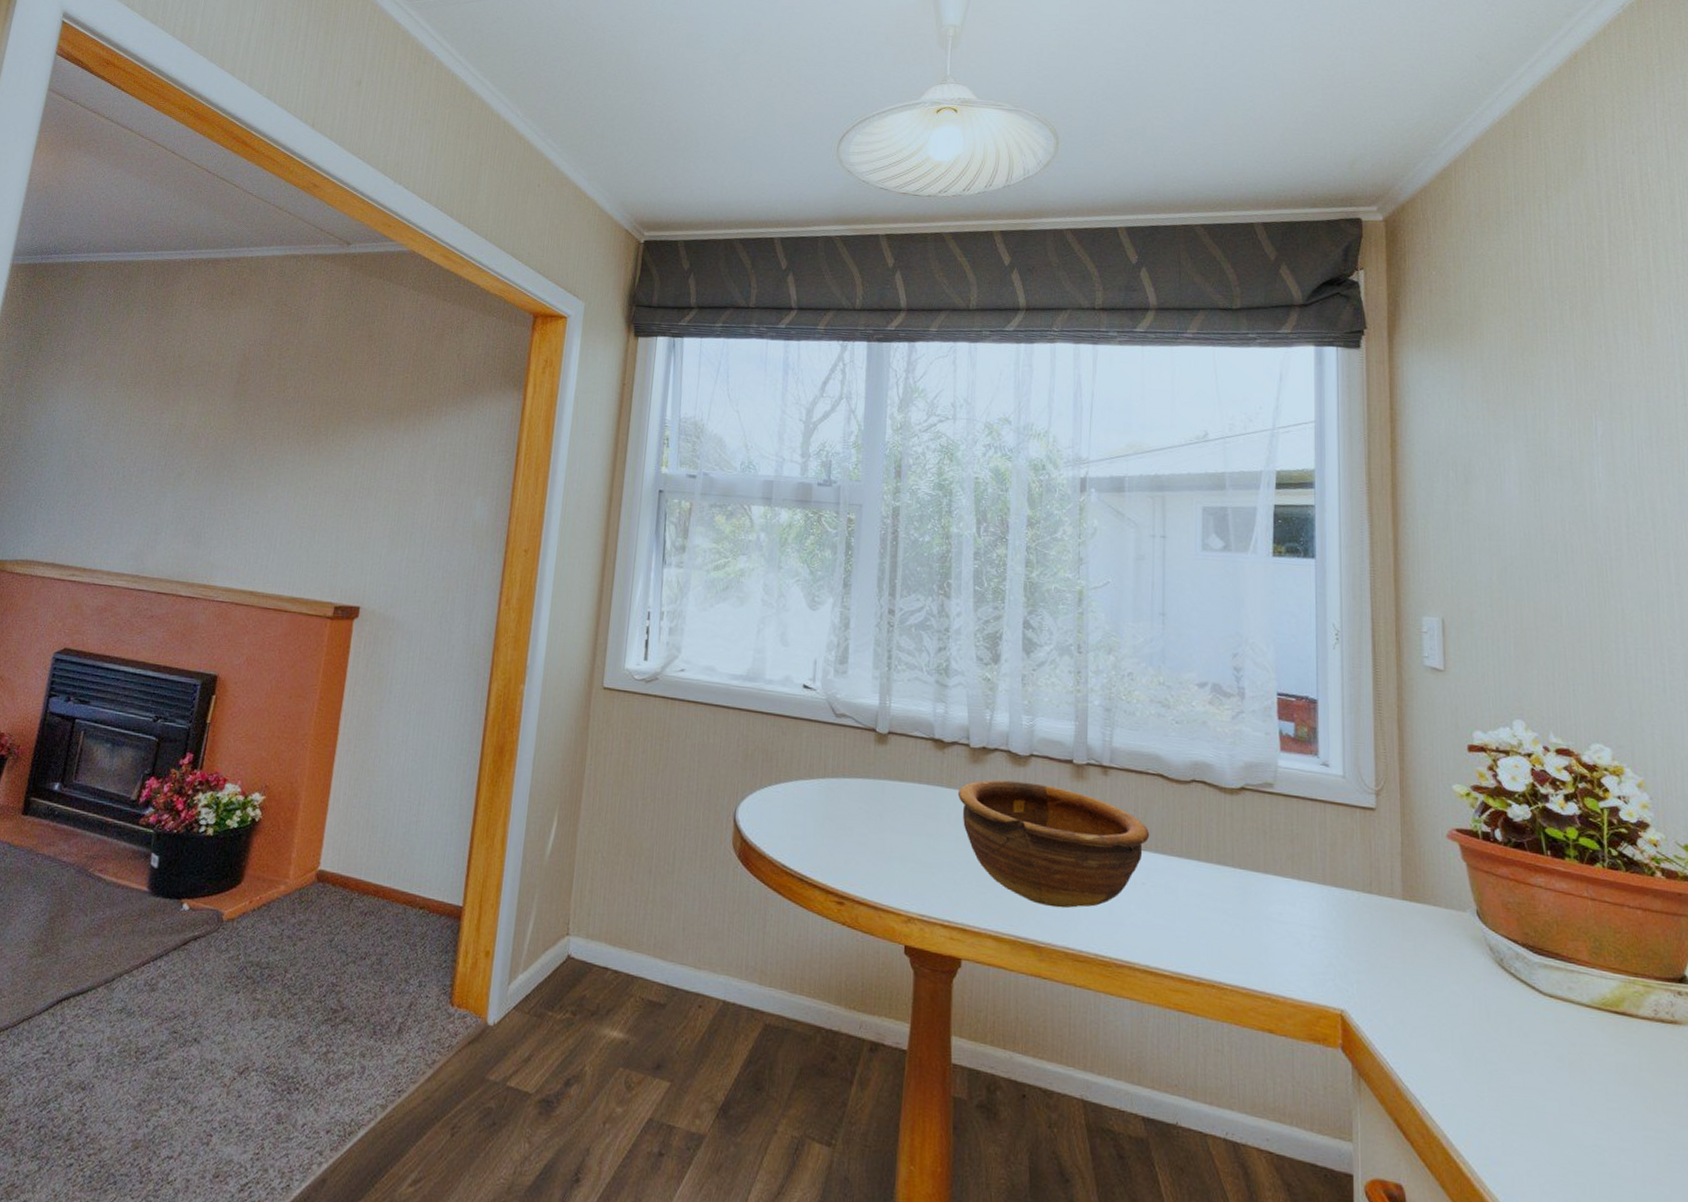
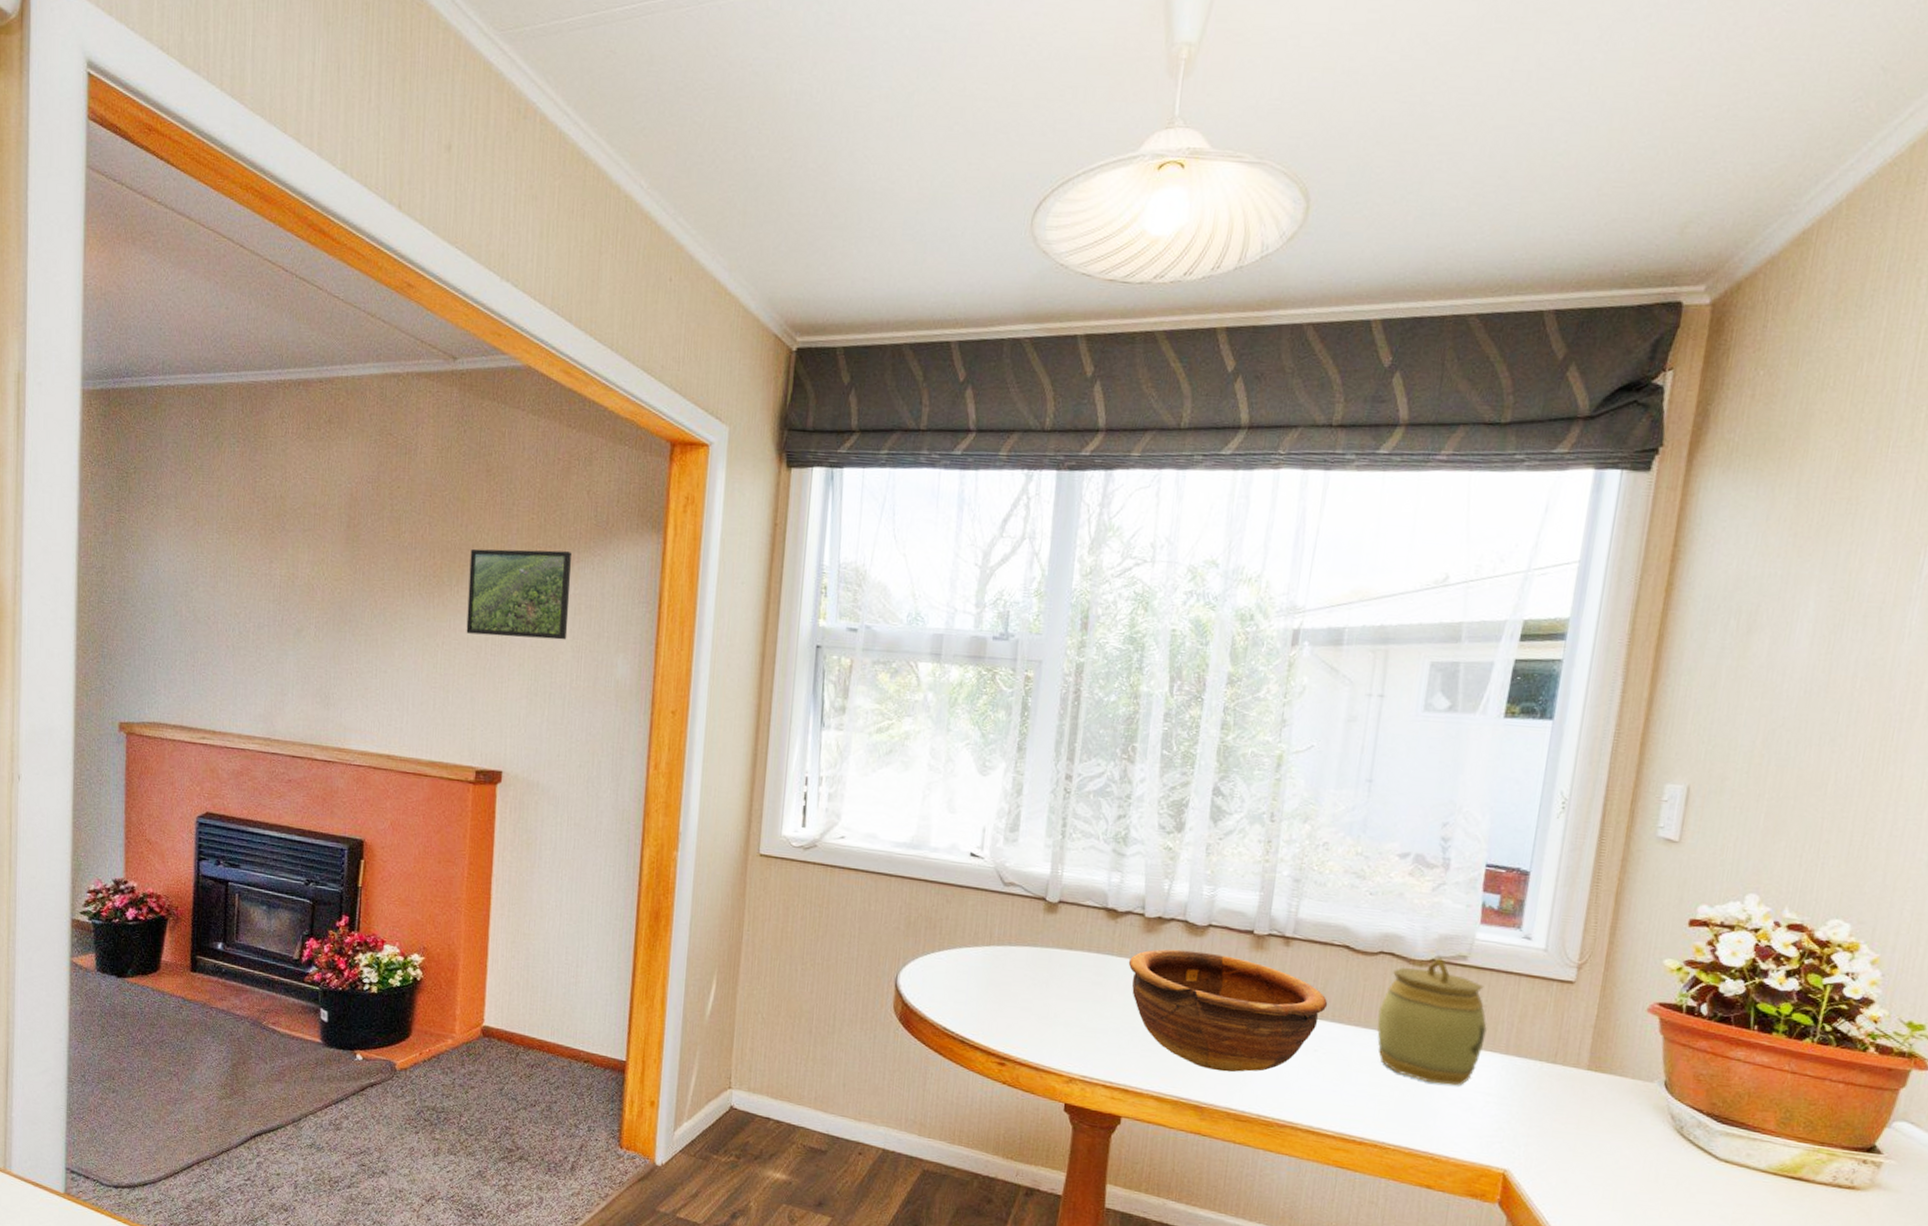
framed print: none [337,402,440,485] -> present [466,548,571,640]
jar: none [1198,785,1302,919] -> present [1377,957,1487,1086]

